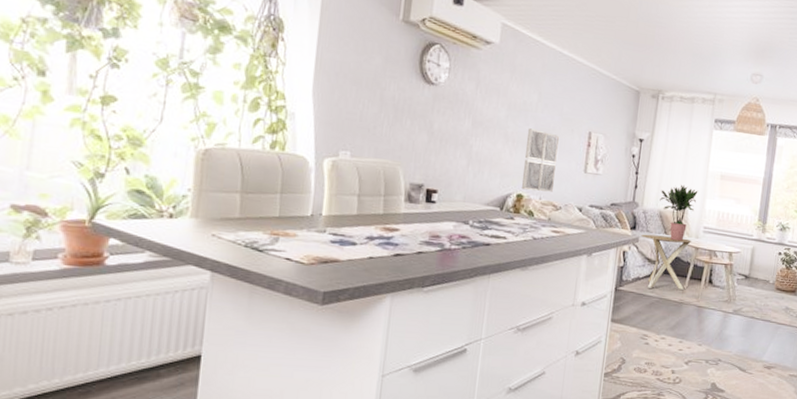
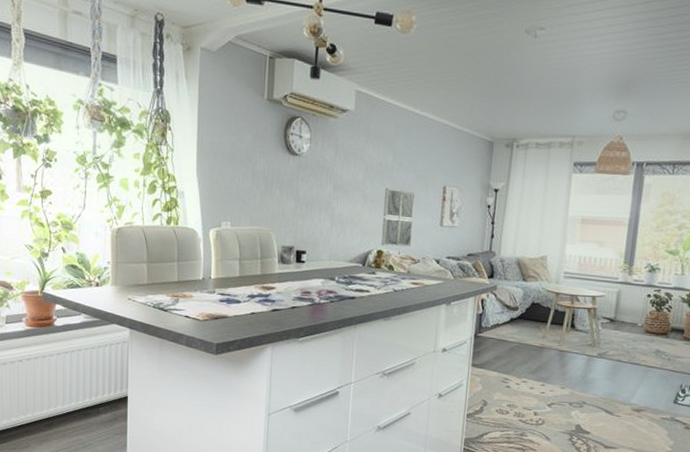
side table: present [641,234,692,290] -> none [499,282,552,335]
potted plant: present [660,184,698,242] -> none [517,231,558,288]

